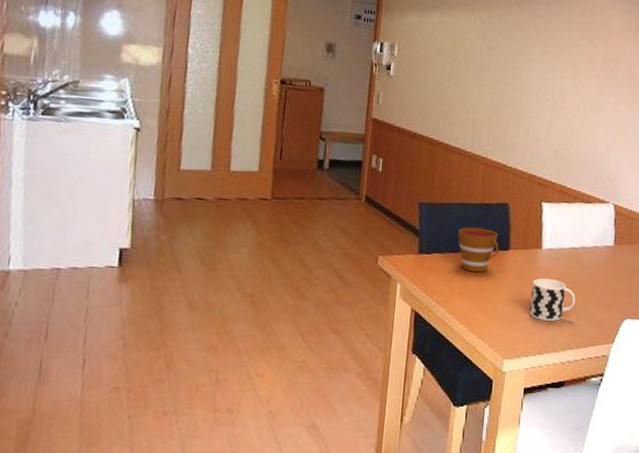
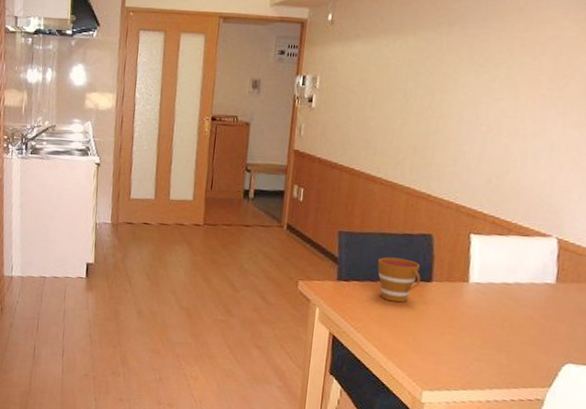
cup: present [529,278,576,321] -> none [452,312,507,358]

